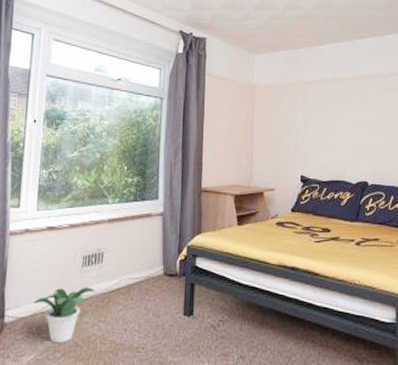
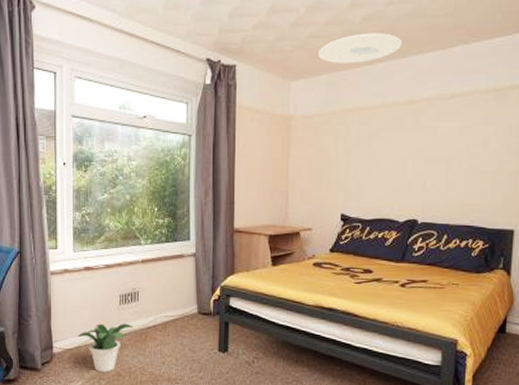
ceiling light: none [278,18,348,43] -> present [318,33,402,64]

